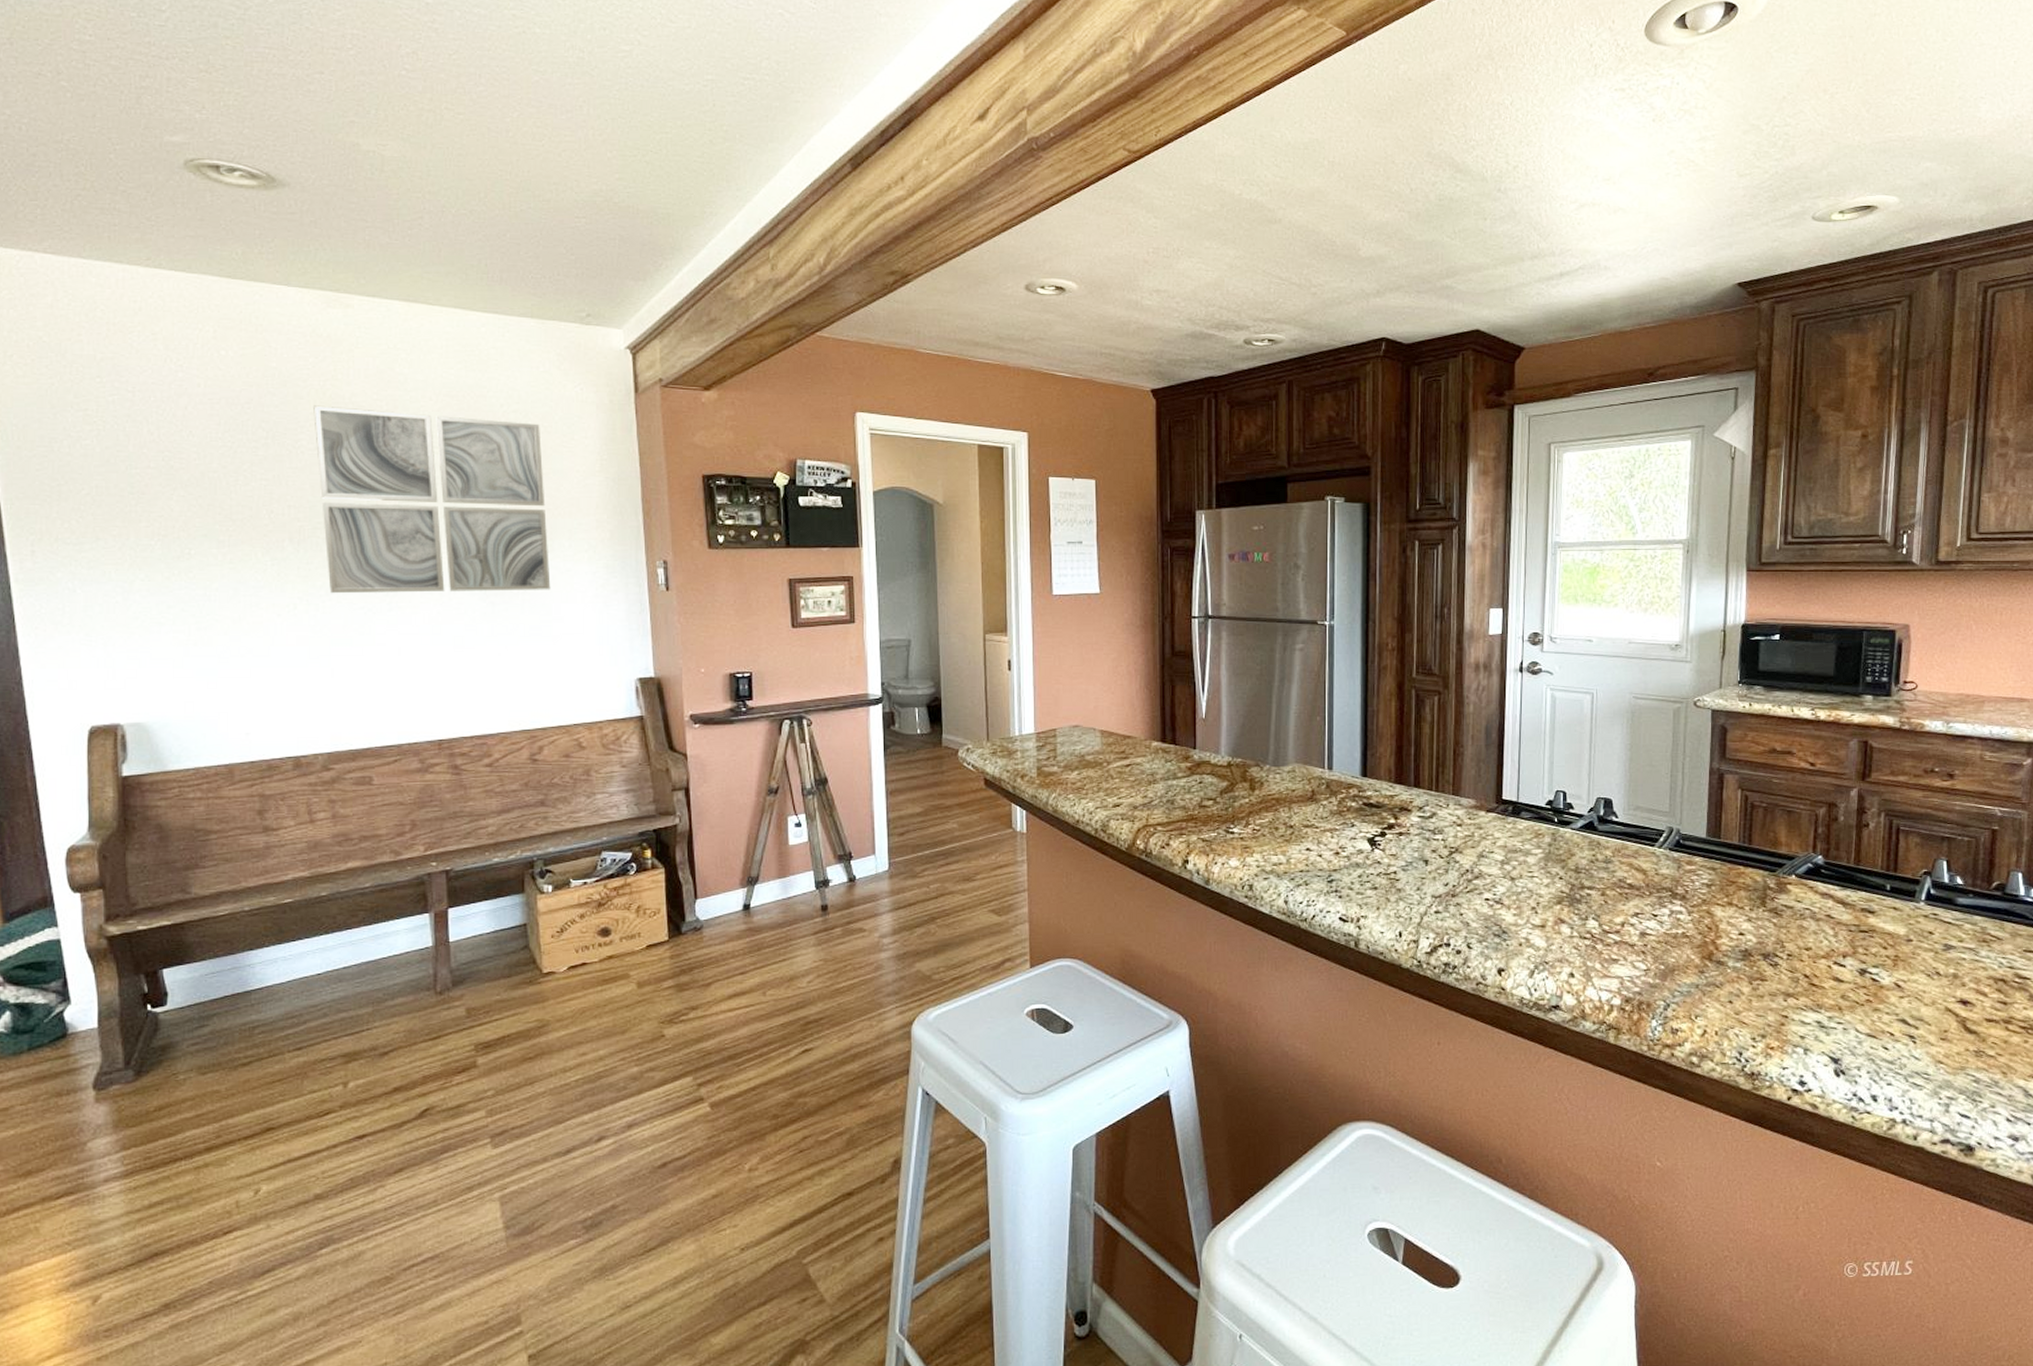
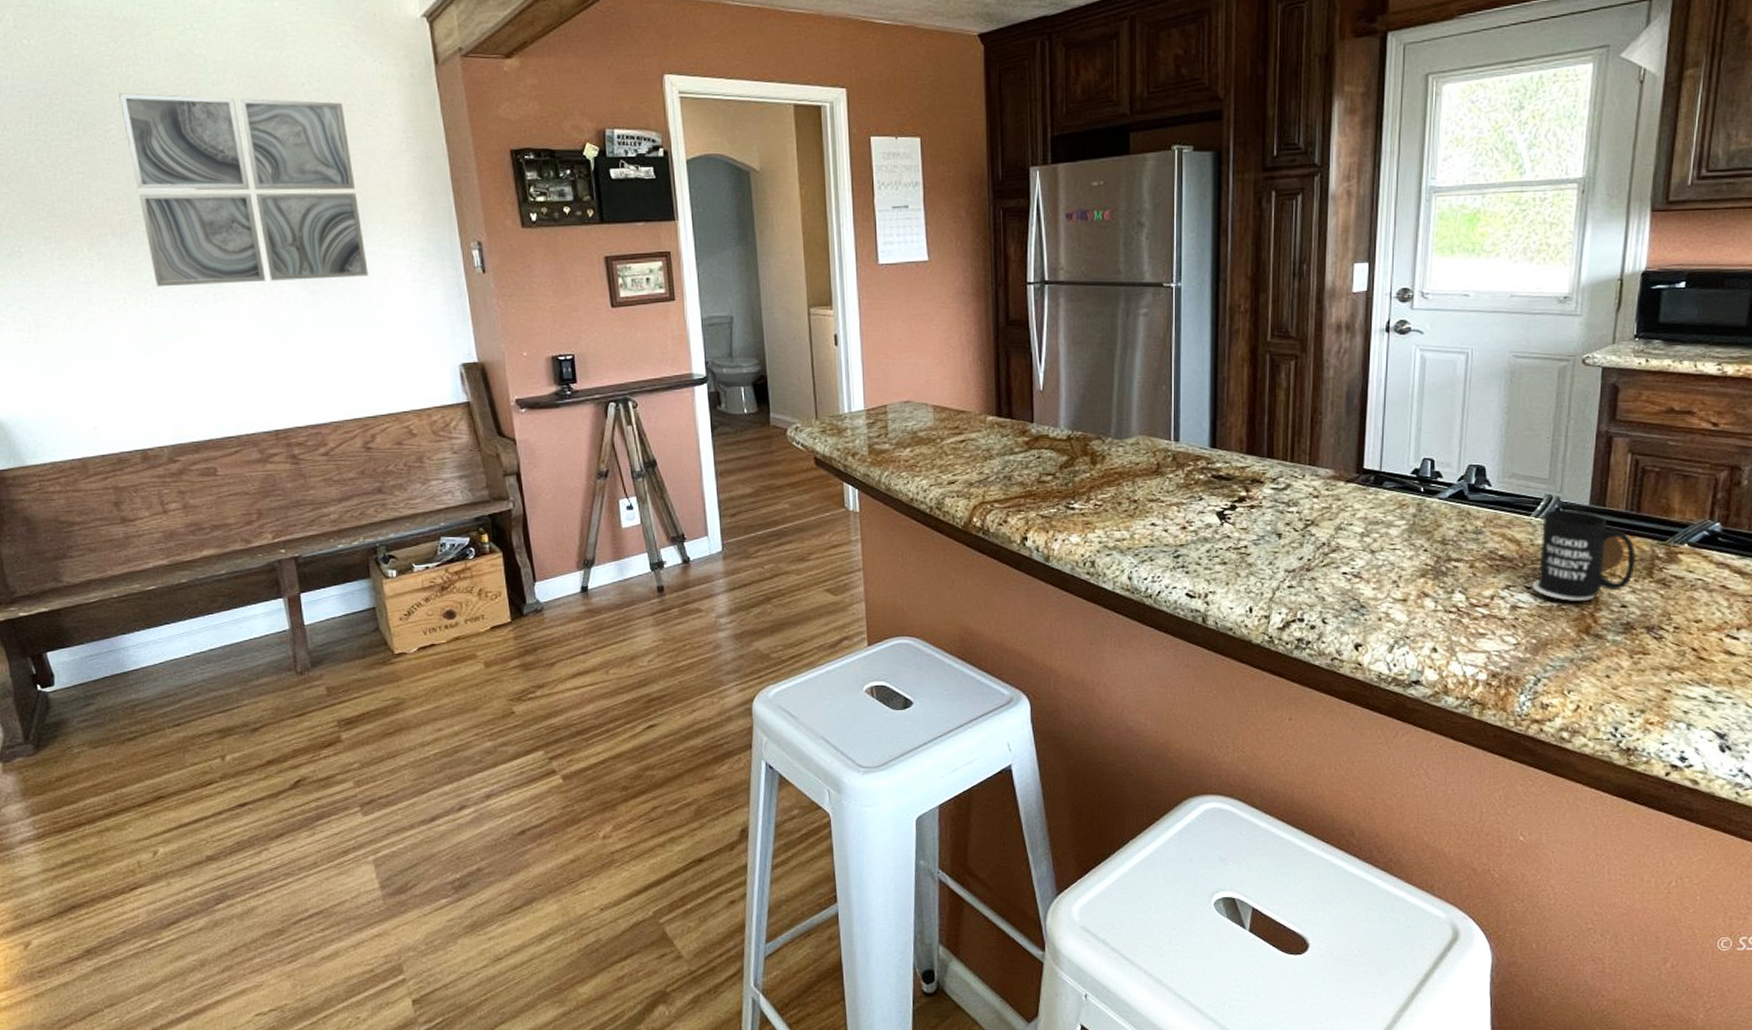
mug: none [1658,841,1750,930] -> present [1532,510,1636,602]

